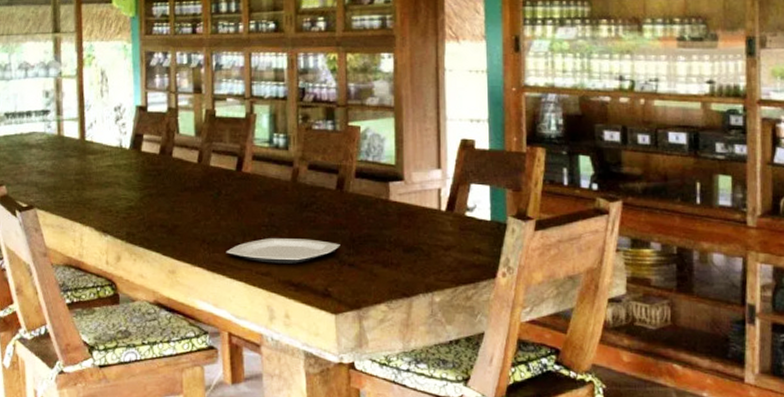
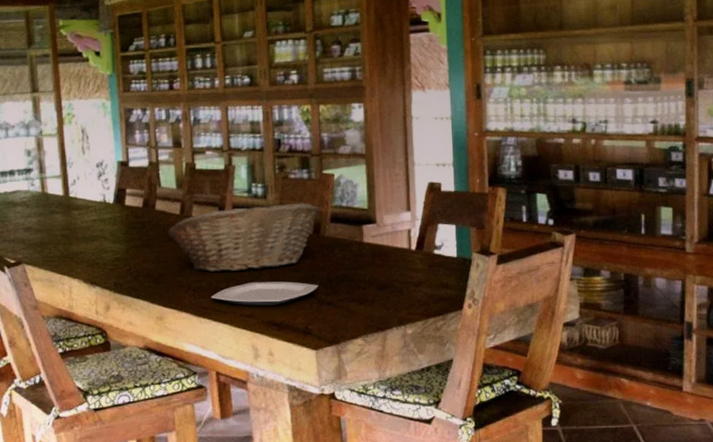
fruit basket: none [183,155,344,226] -> present [167,202,320,272]

